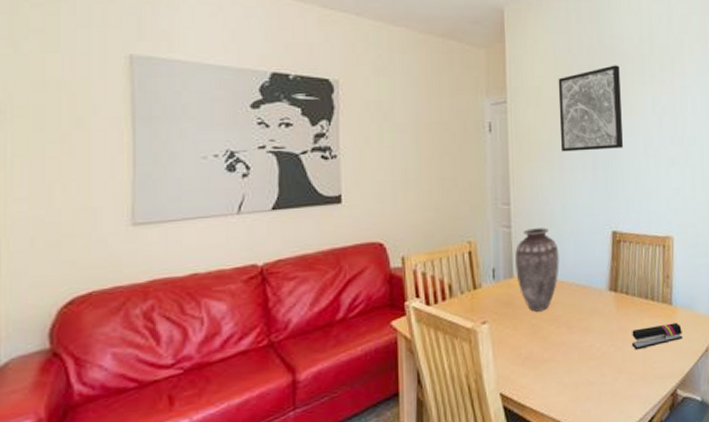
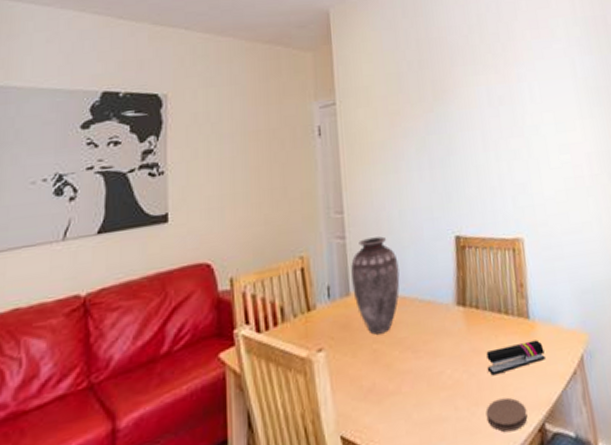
wall art: present [558,65,623,152] -> none [387,57,460,152]
coaster: none [627,368,663,395] -> present [486,397,528,432]

